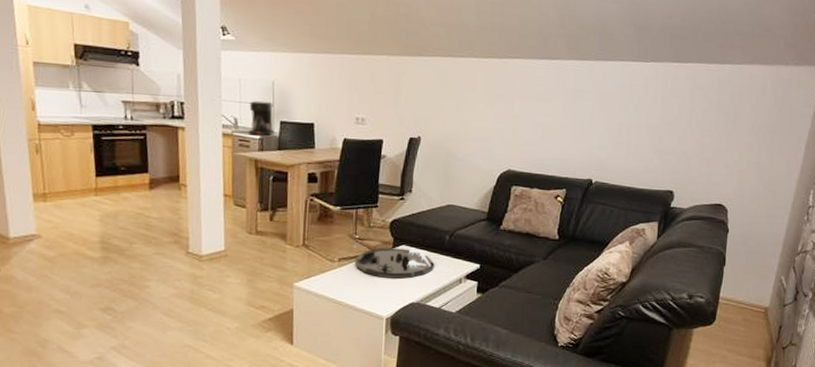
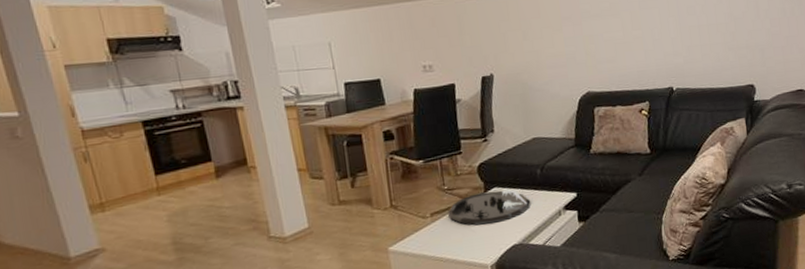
coffee maker: present [248,100,274,137] -> none [308,64,339,103]

